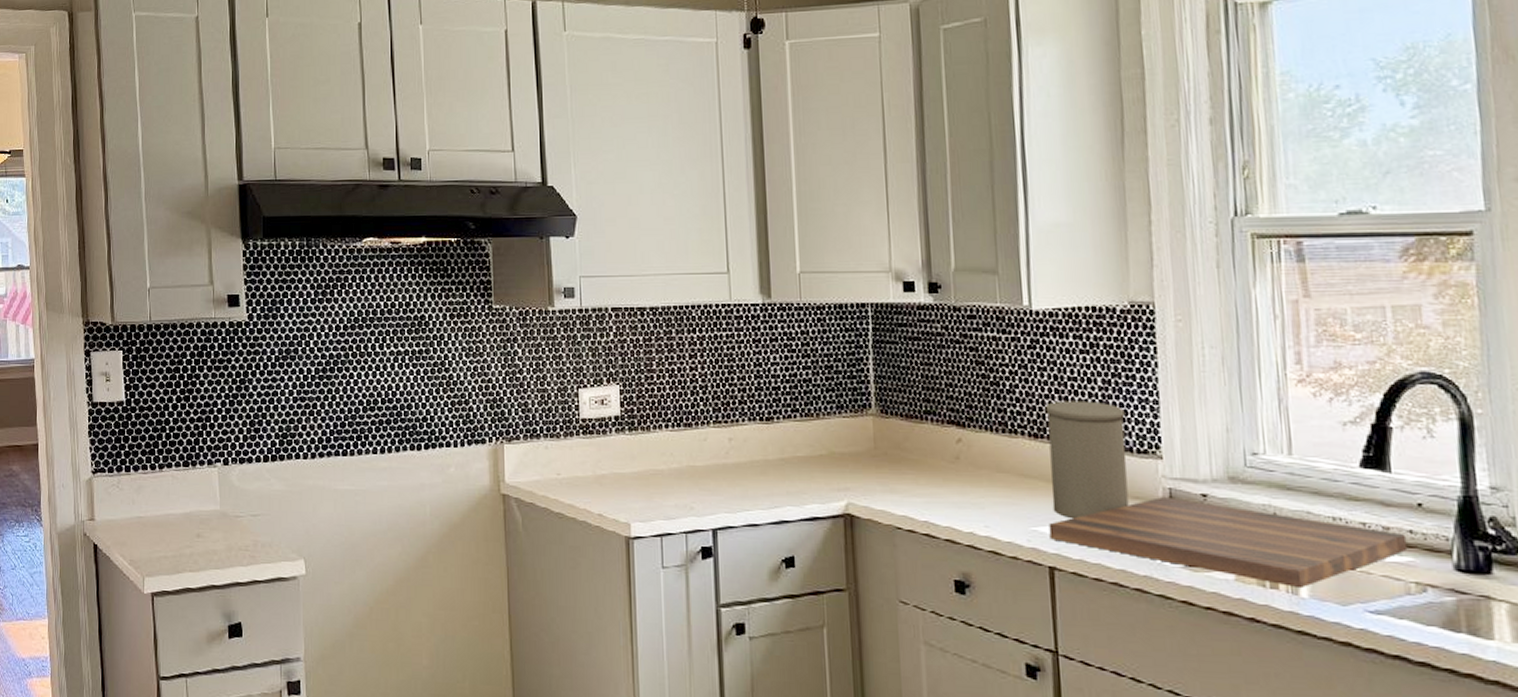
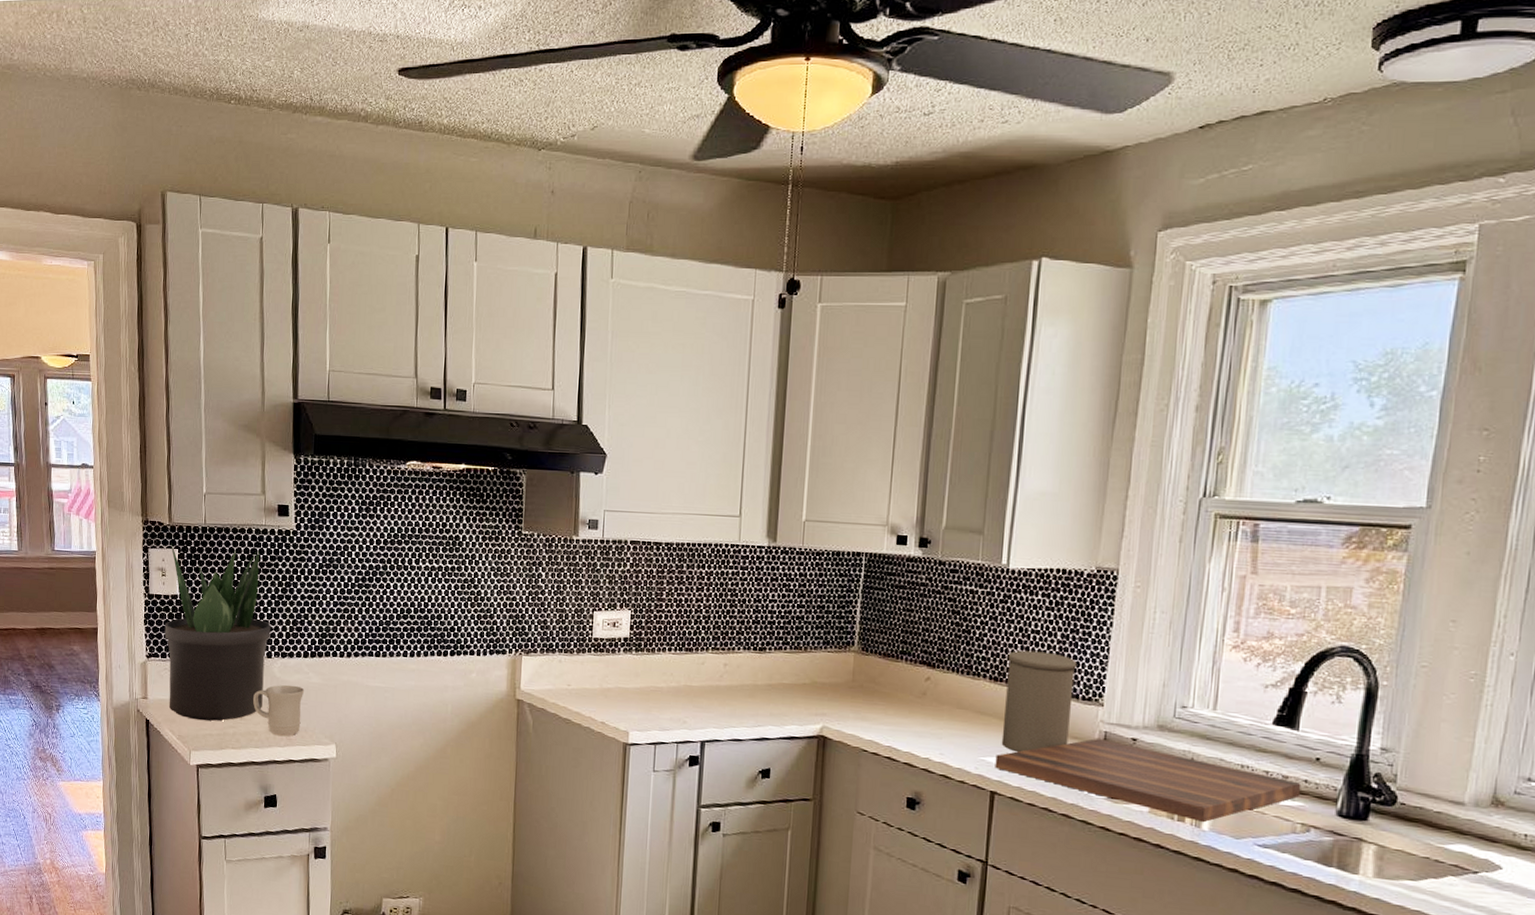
planter: none [111,344,226,542] -> present [164,543,271,721]
mug: none [210,494,267,554] -> present [252,685,305,737]

